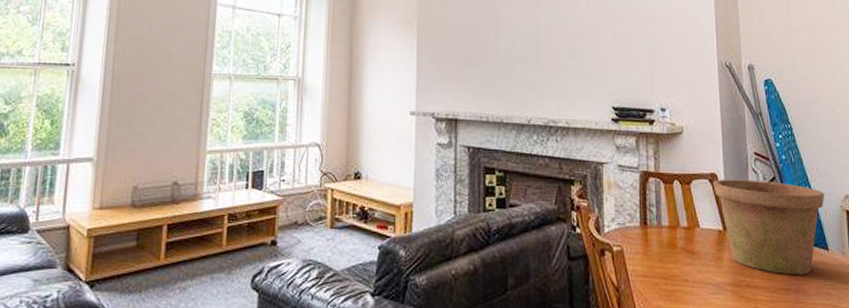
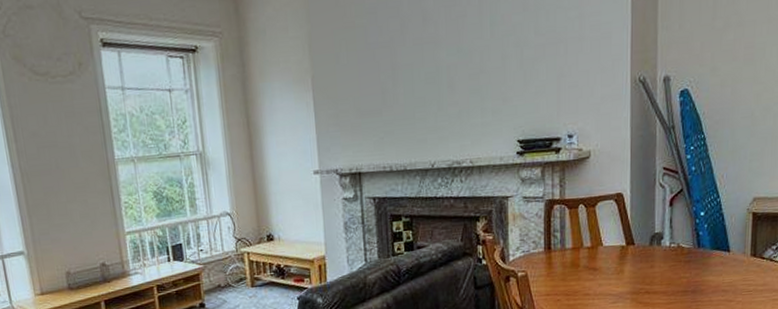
flower pot: present [712,179,825,275] -> none [618,194,733,279]

